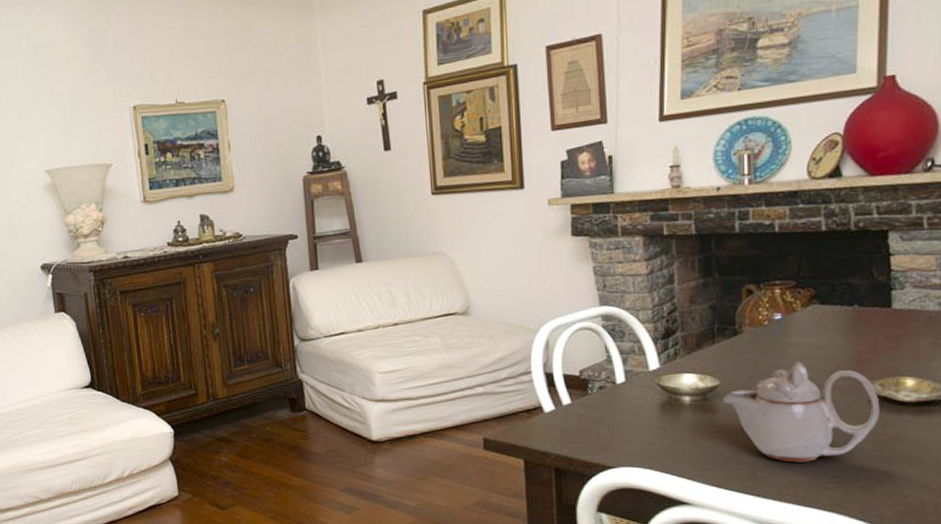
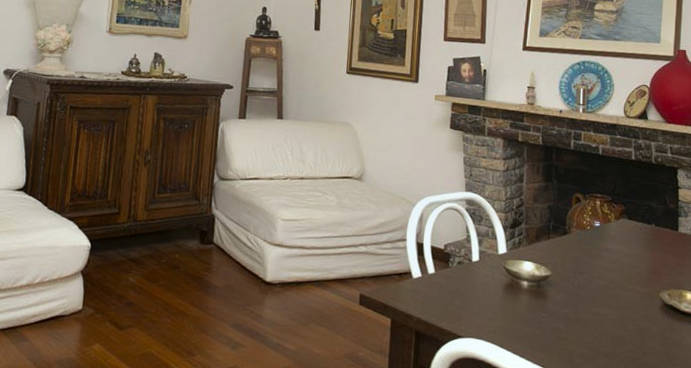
teapot: present [722,361,880,463] -> none [551,264,668,355]

